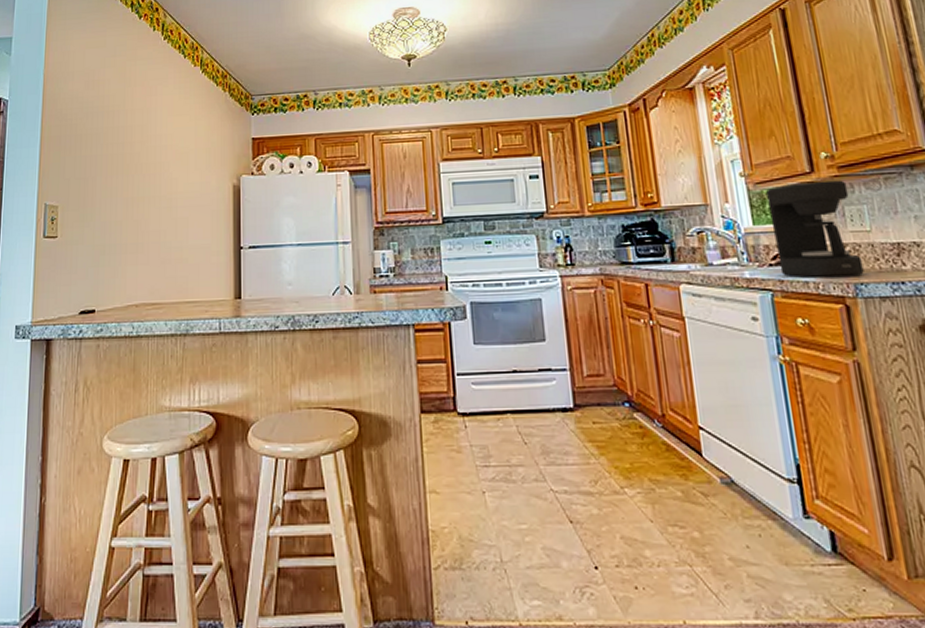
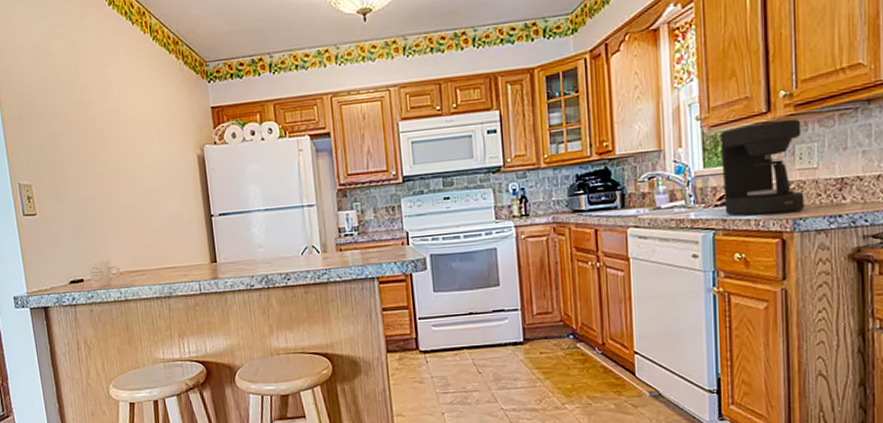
mug: none [102,288,136,321] -> present [88,259,121,288]

